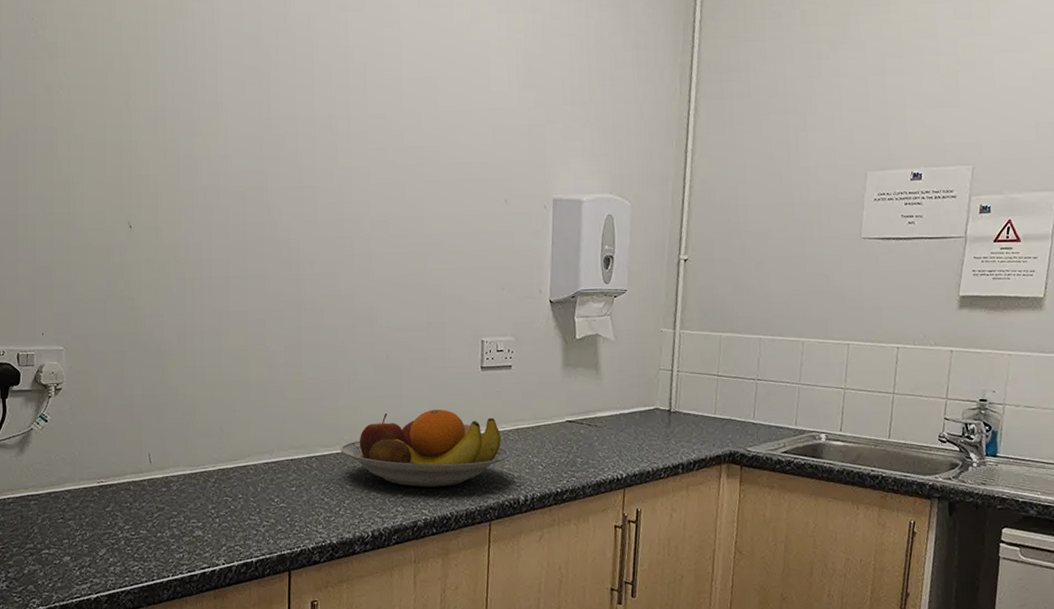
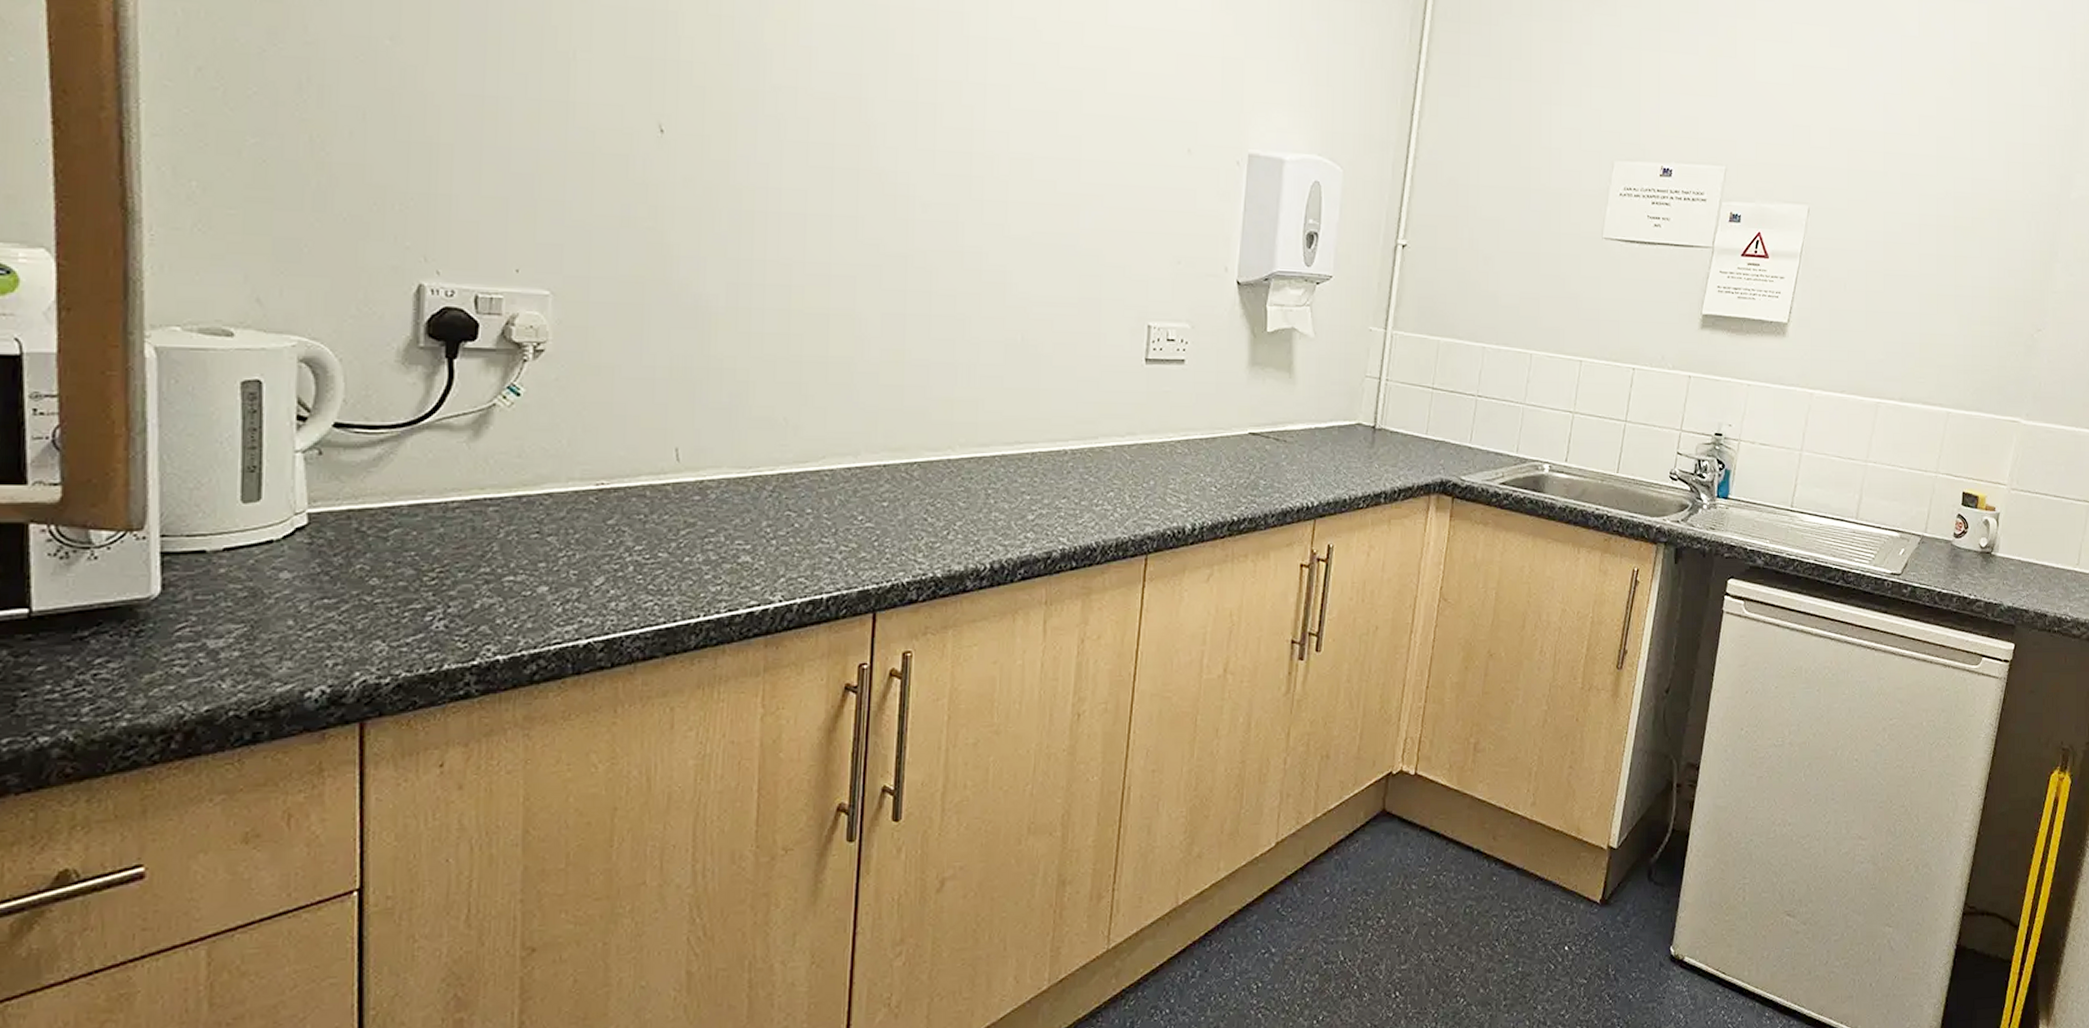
fruit bowl: present [340,409,509,488] -> none [952,409,1175,509]

